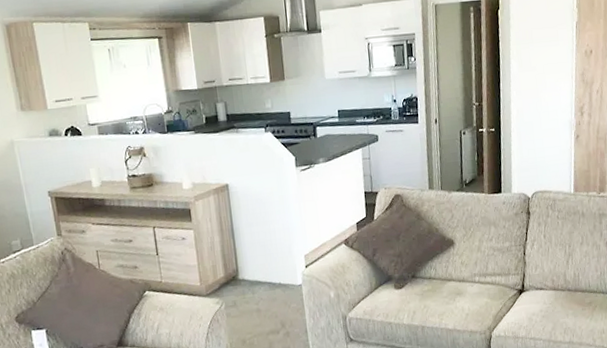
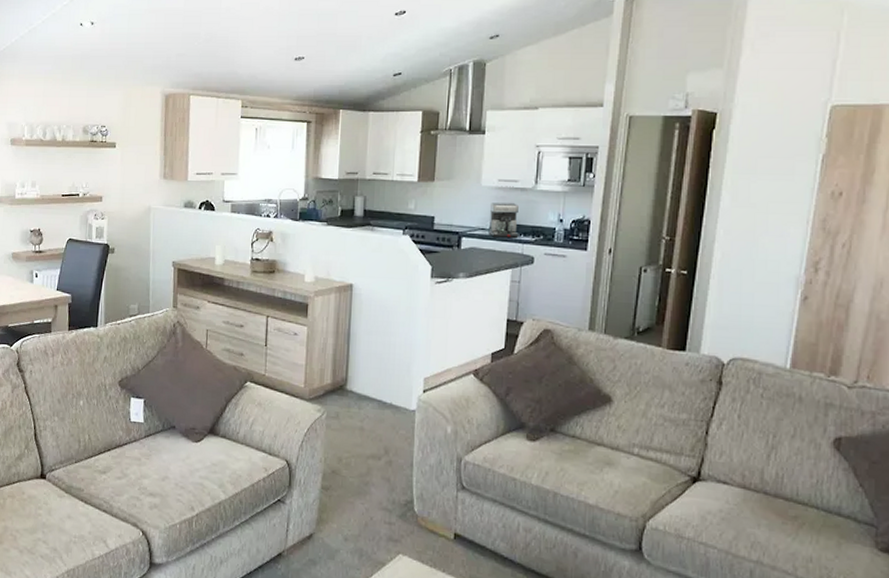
coffee maker: none [336,90,363,124] -> present [488,202,520,238]

